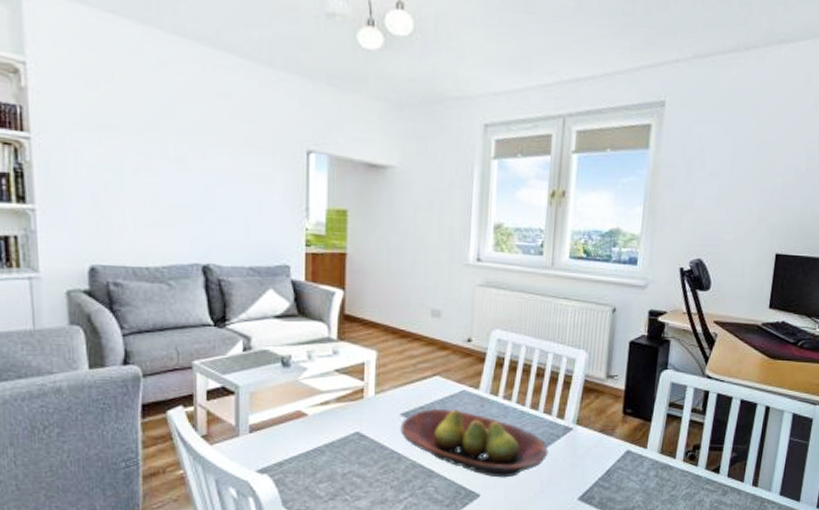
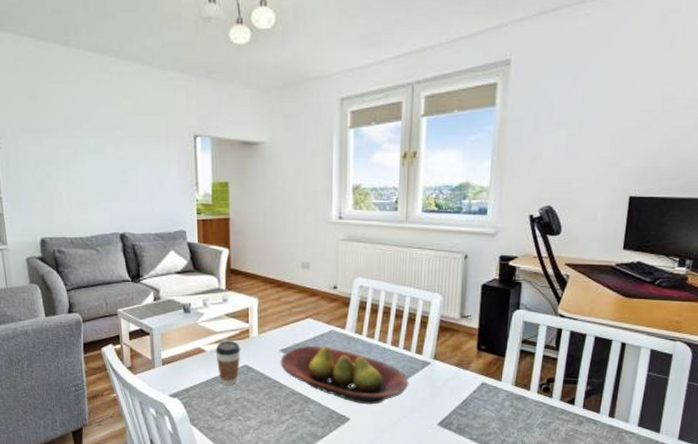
coffee cup: none [320,402,353,458] -> present [215,341,241,386]

